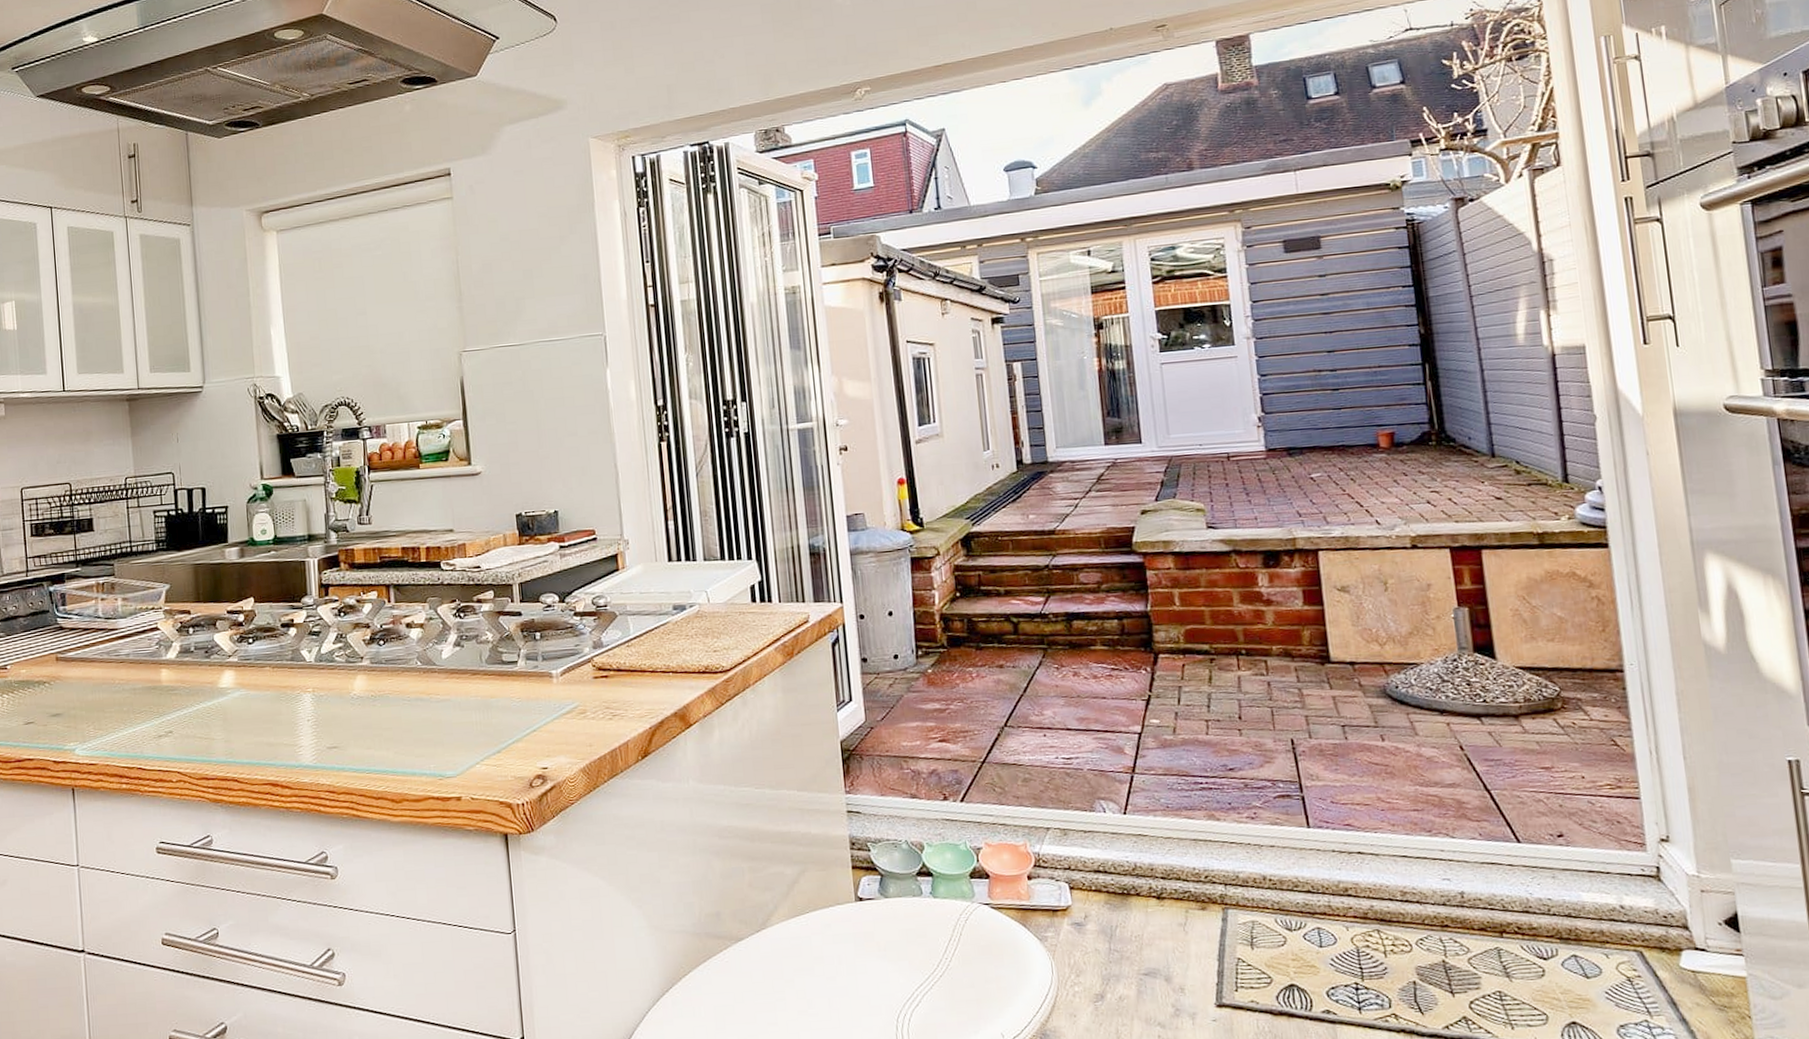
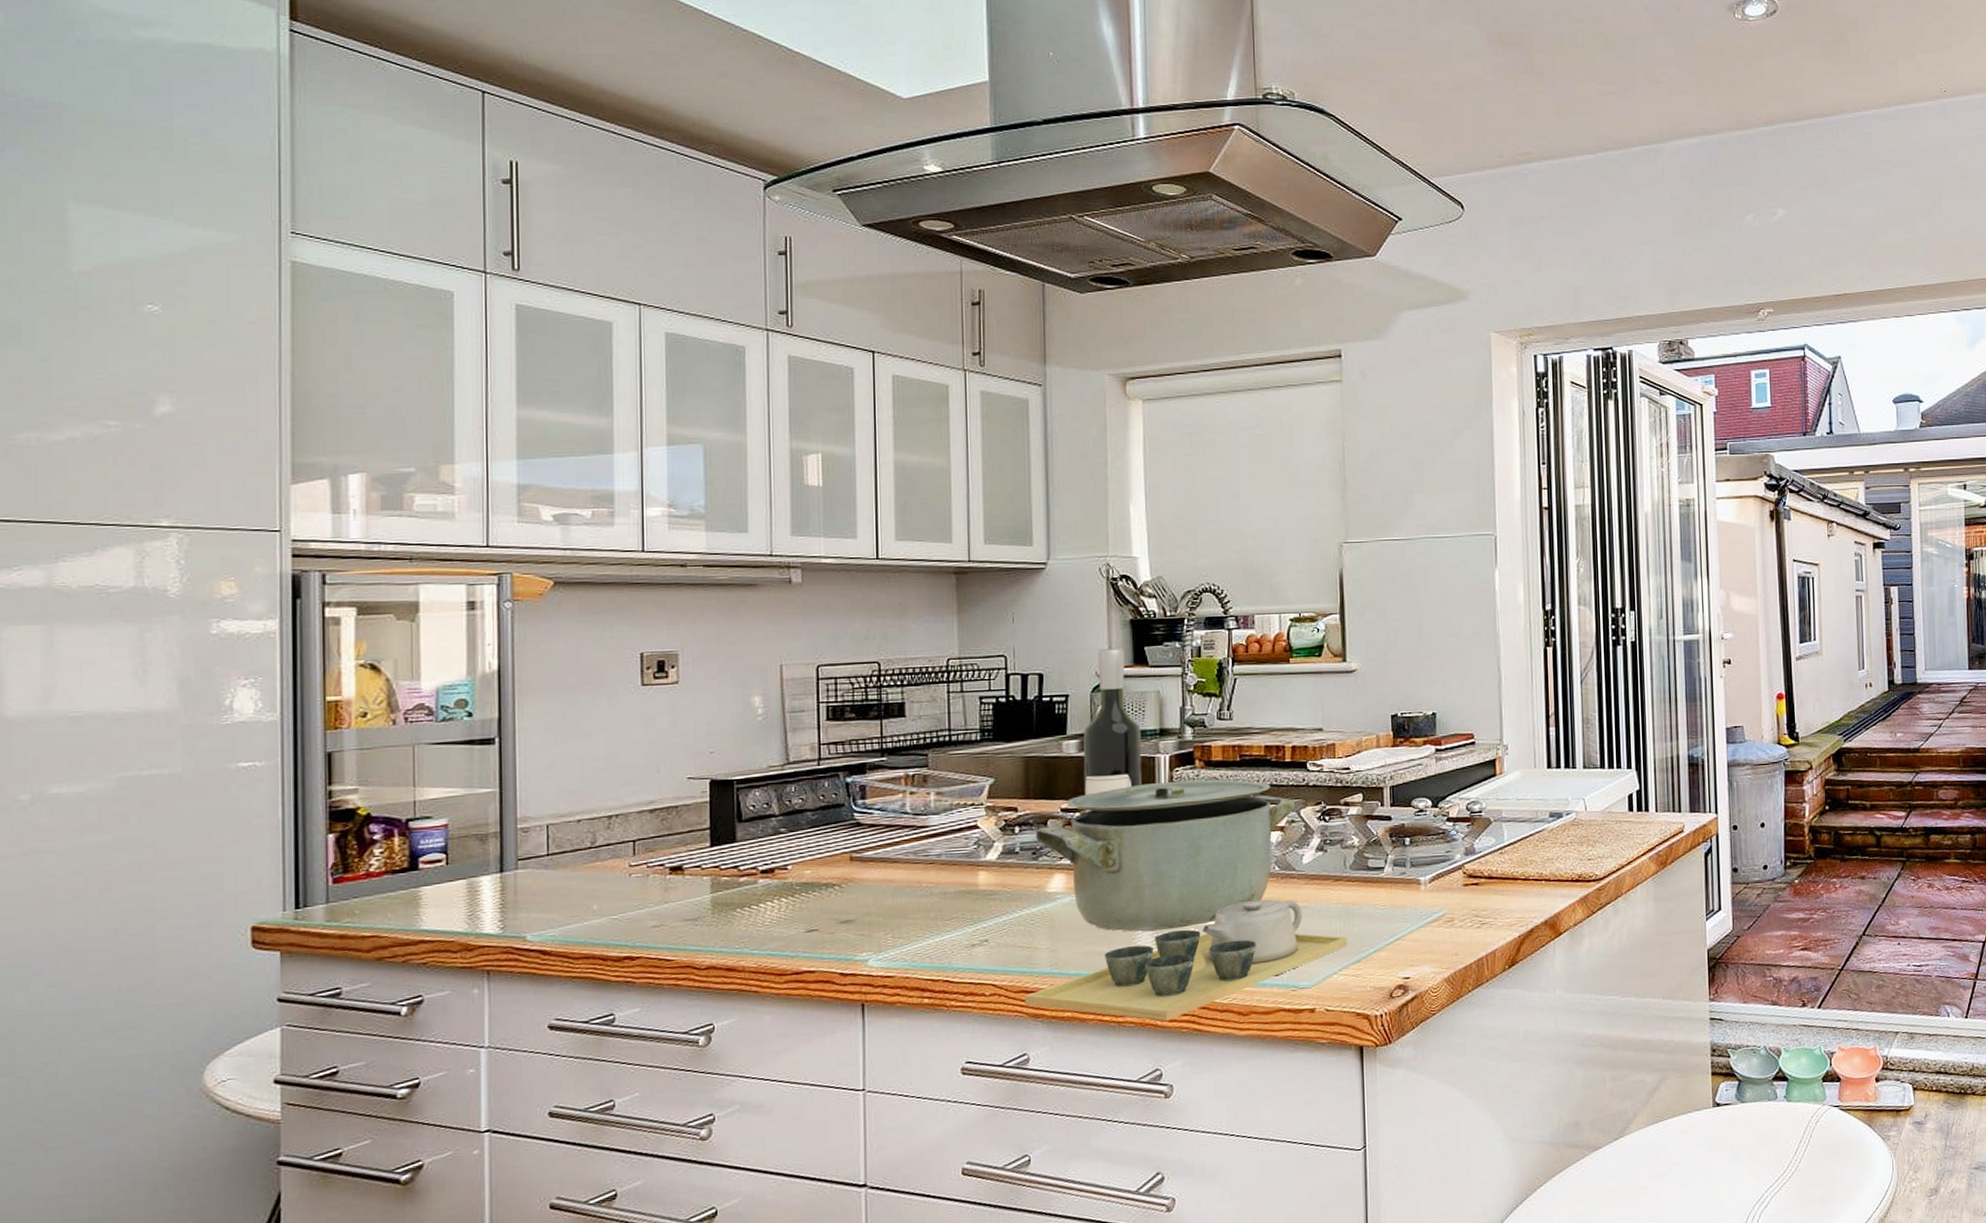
tea set: none [205,693,488,808] -> present [1025,899,1347,1022]
saucepan: none [207,580,432,724] -> present [1036,779,1295,932]
bottle: none [242,460,296,613] -> present [1083,647,1143,812]

